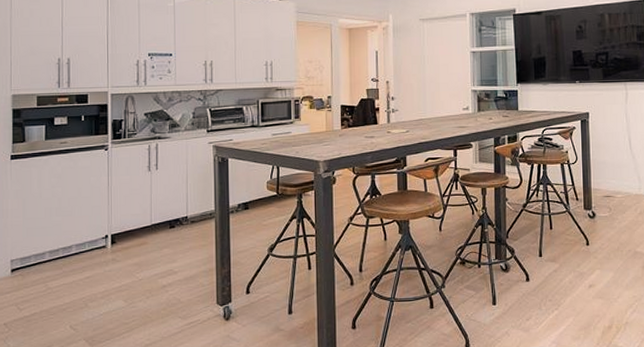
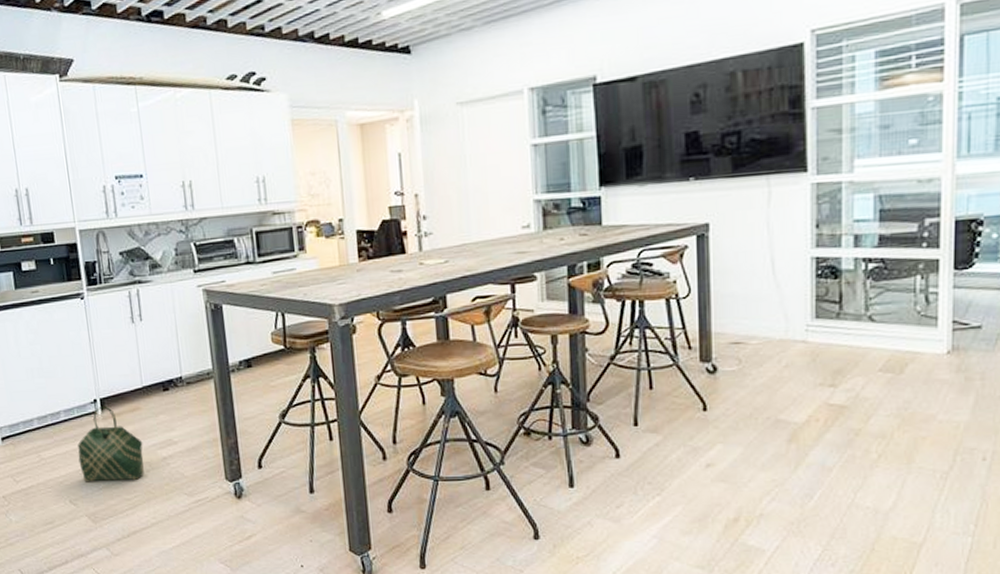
tote bag: none [84,241,146,309] -> present [78,406,144,482]

